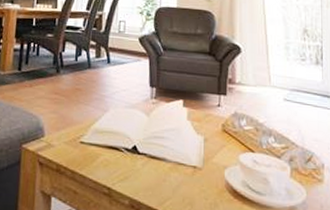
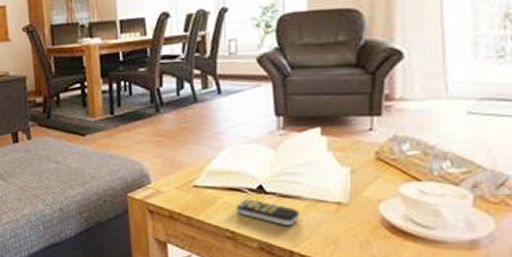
remote control: none [114,157,164,185] -> present [236,198,299,225]

